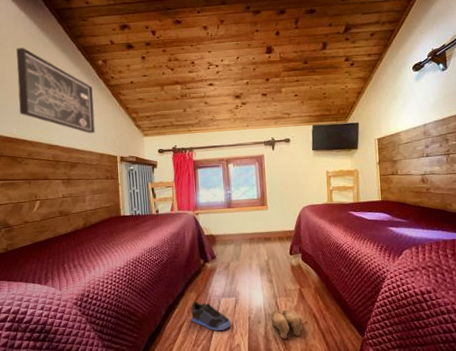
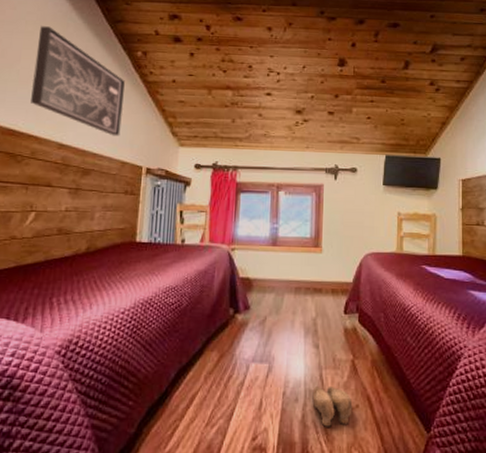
sneaker: present [191,301,231,331] -> none [208,363,259,407]

